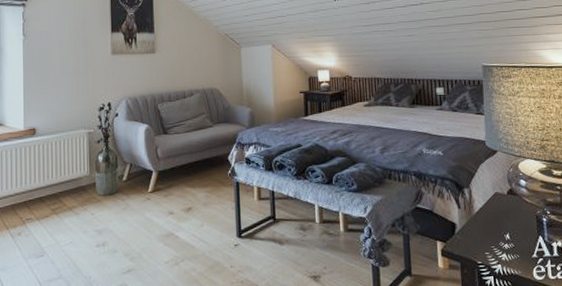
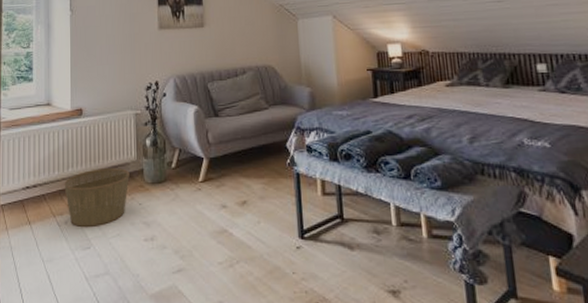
basket: none [17,182,82,237] -> present [64,168,130,227]

